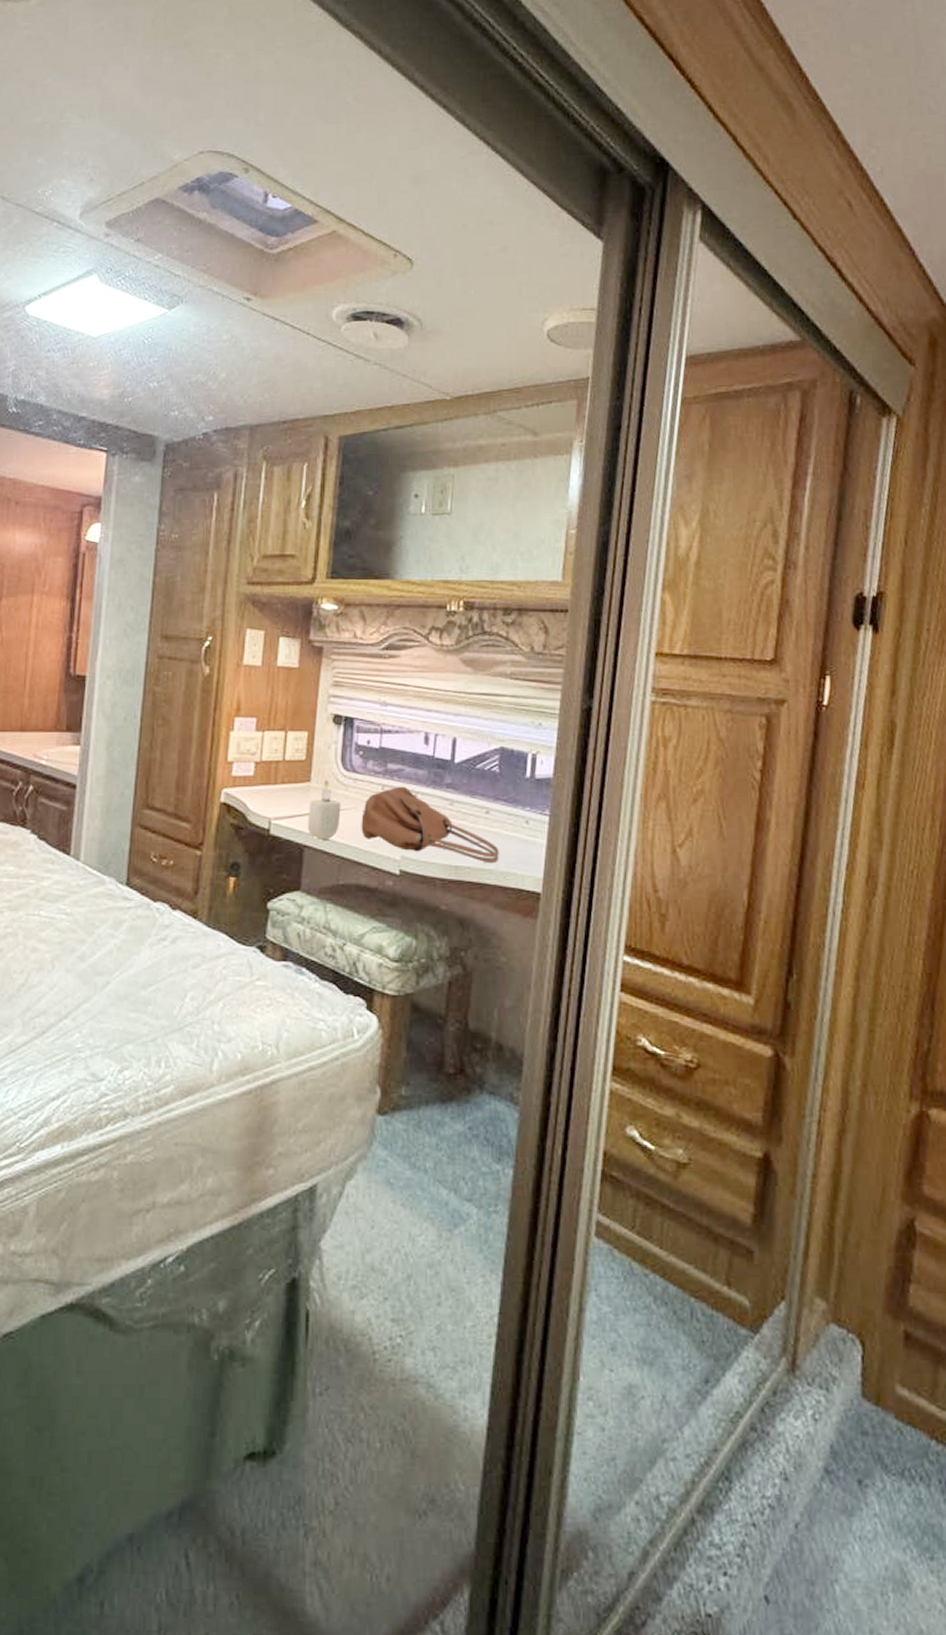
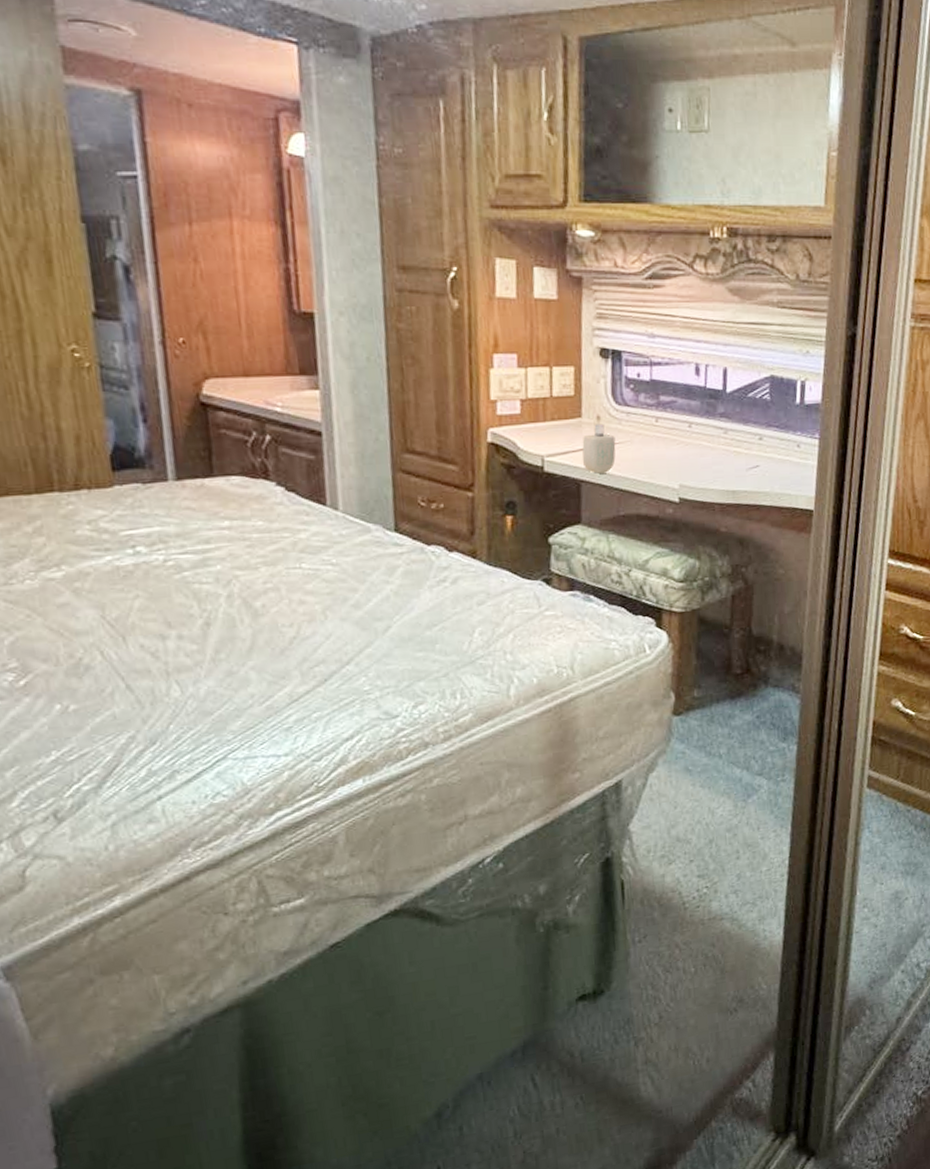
handbag: present [361,786,499,864] -> none [637,417,774,487]

